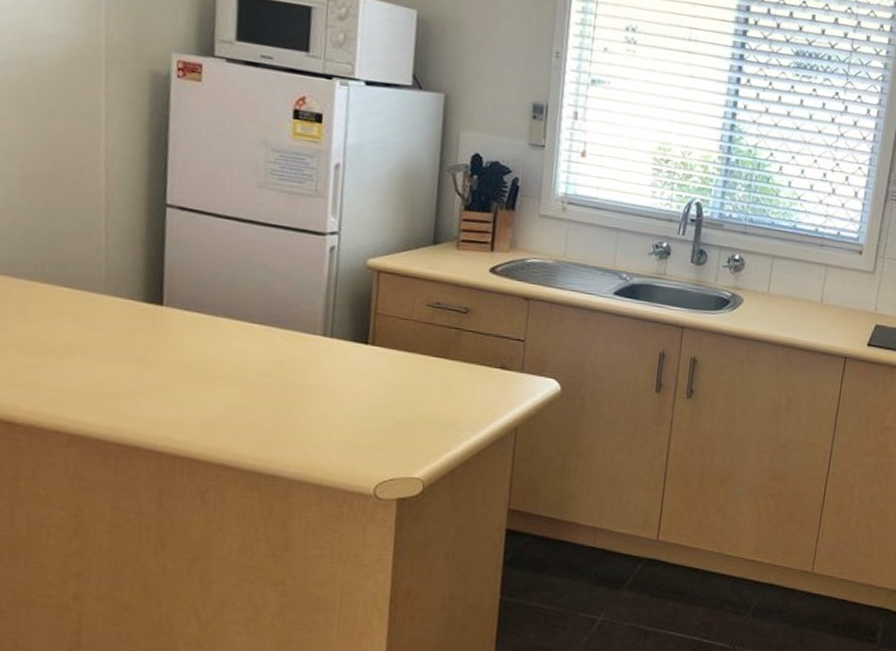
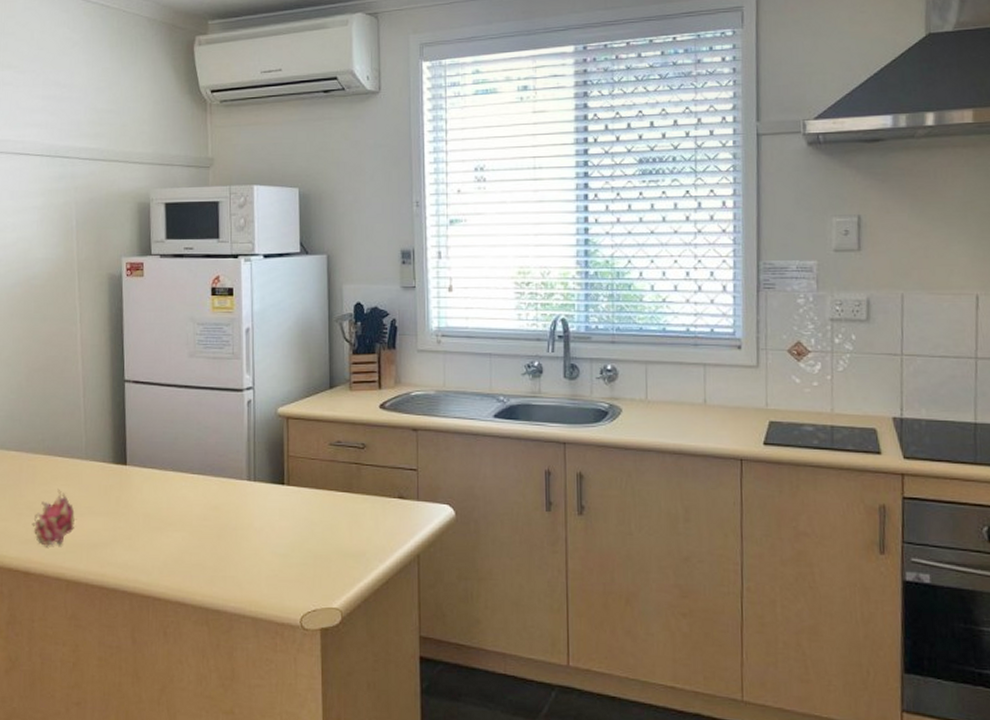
fruit: none [21,325,85,393] -> present [32,488,75,546]

